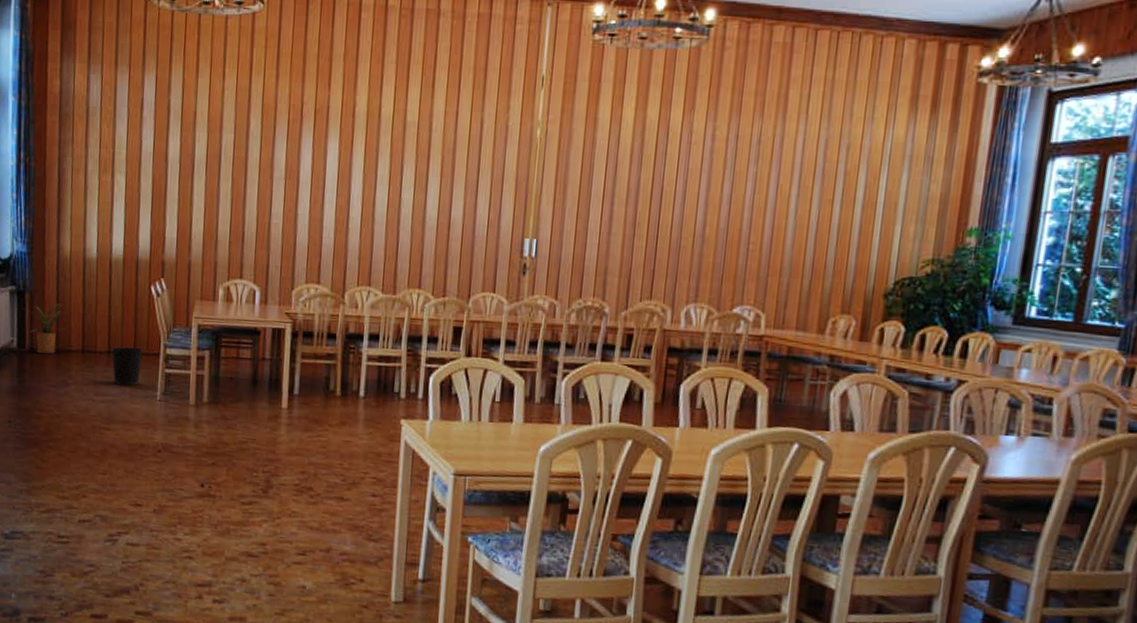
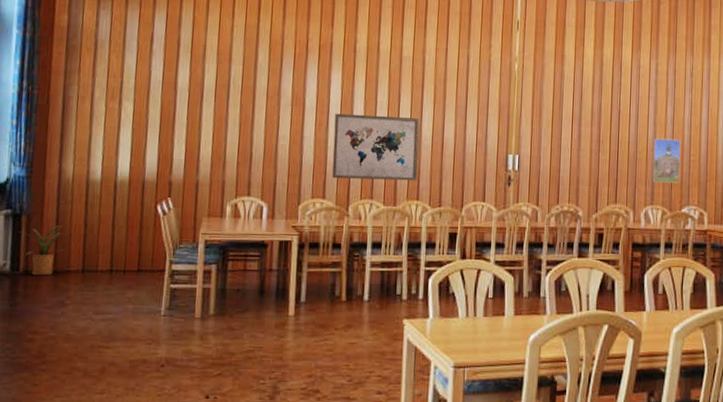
wastebasket: present [111,346,143,386] -> none [114,264,148,303]
wall art: none [328,188,424,267] -> present [332,113,420,181]
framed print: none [698,221,738,278] -> present [652,138,681,184]

